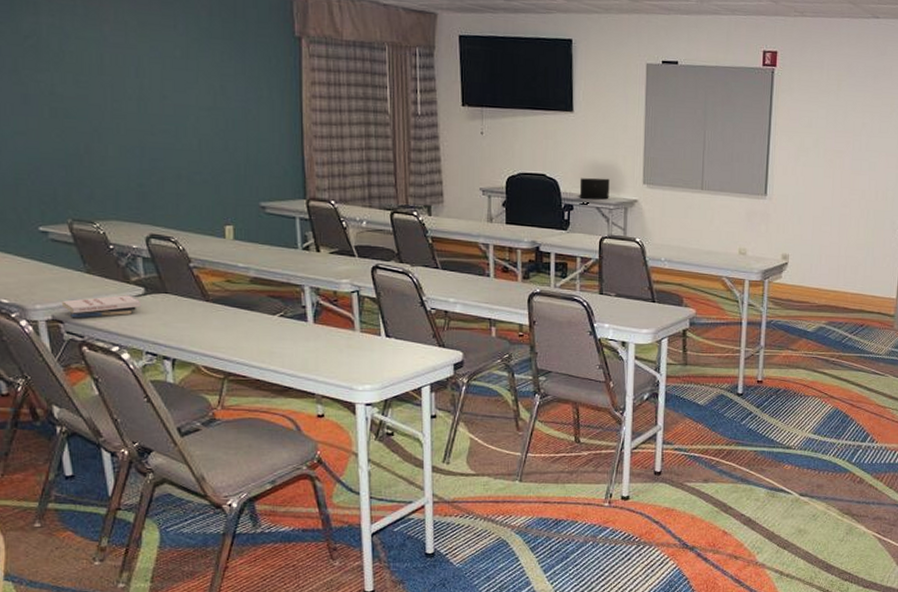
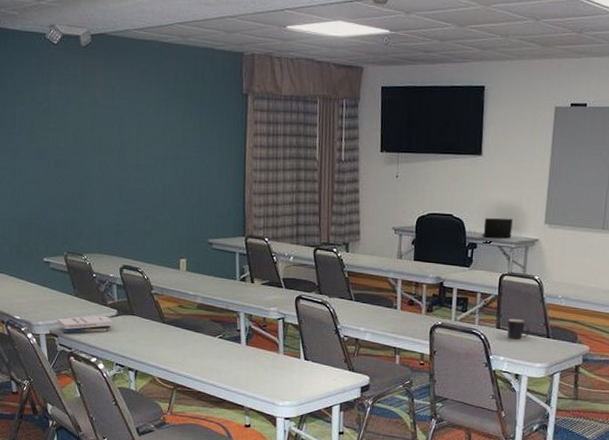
mug: none [610,283,634,308] -> present [506,318,530,342]

